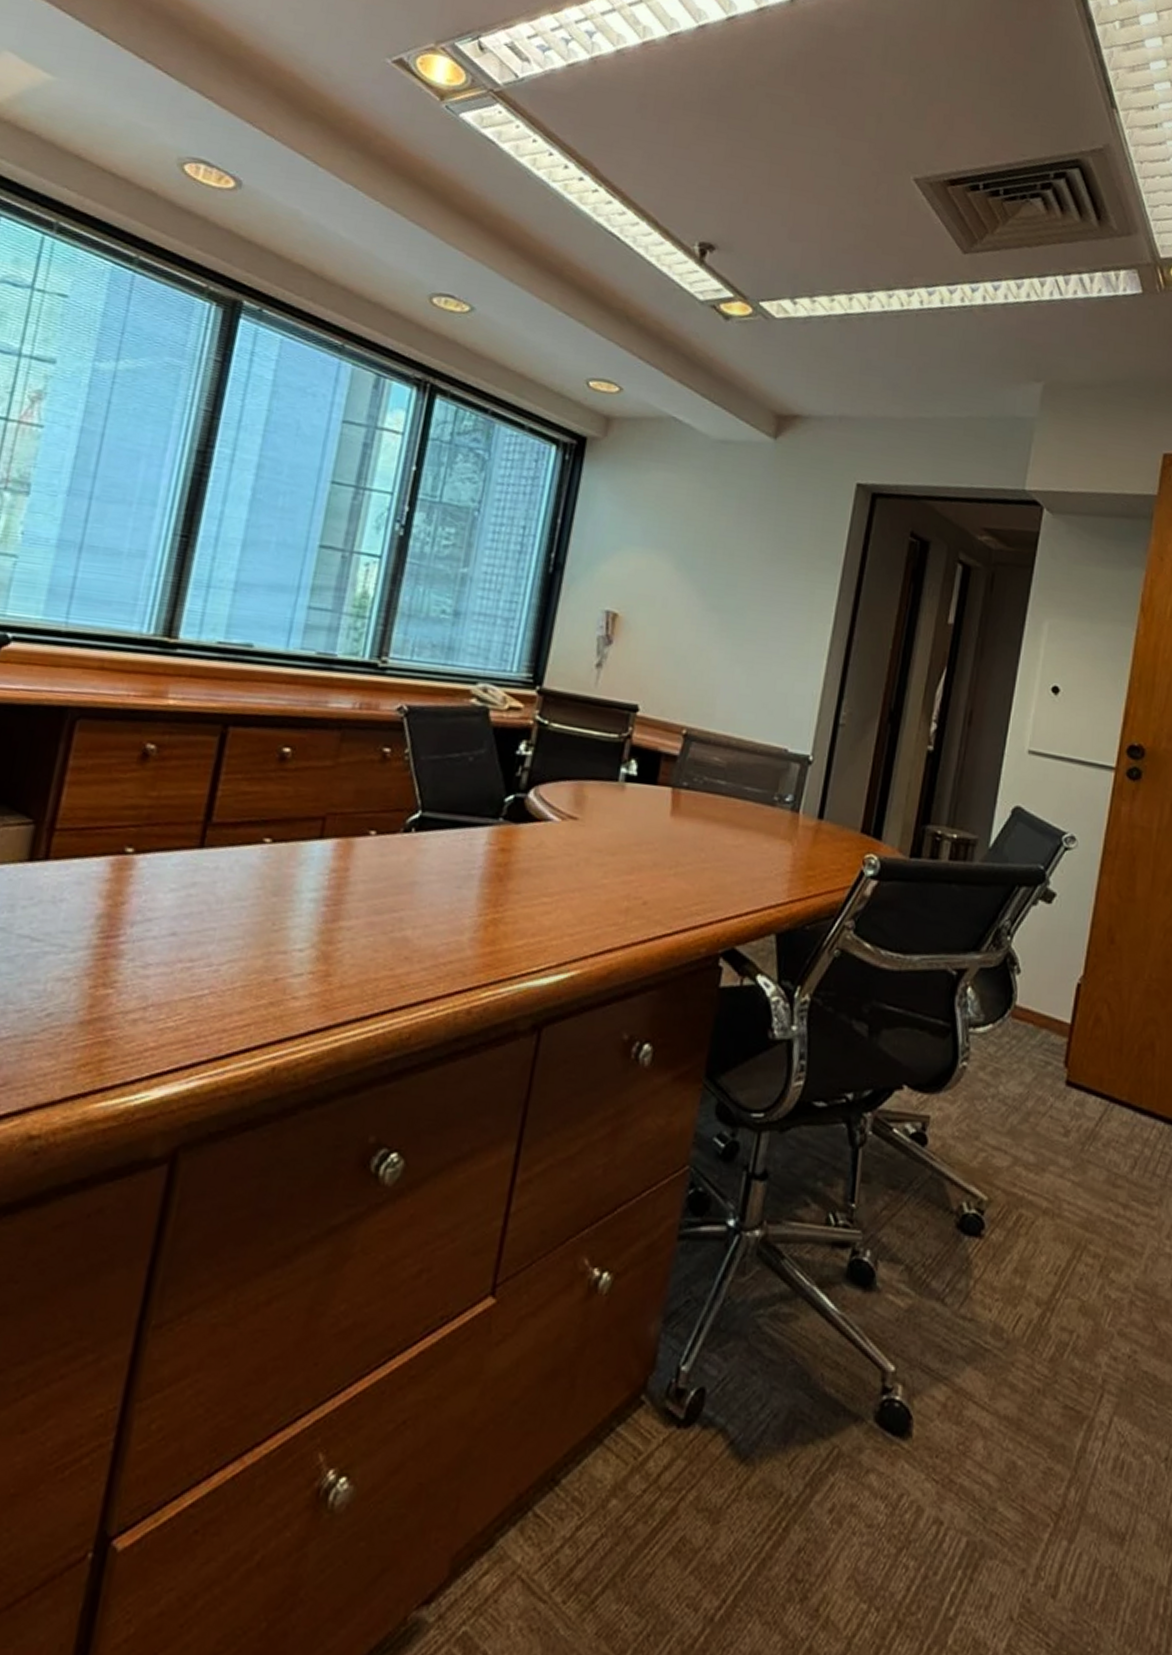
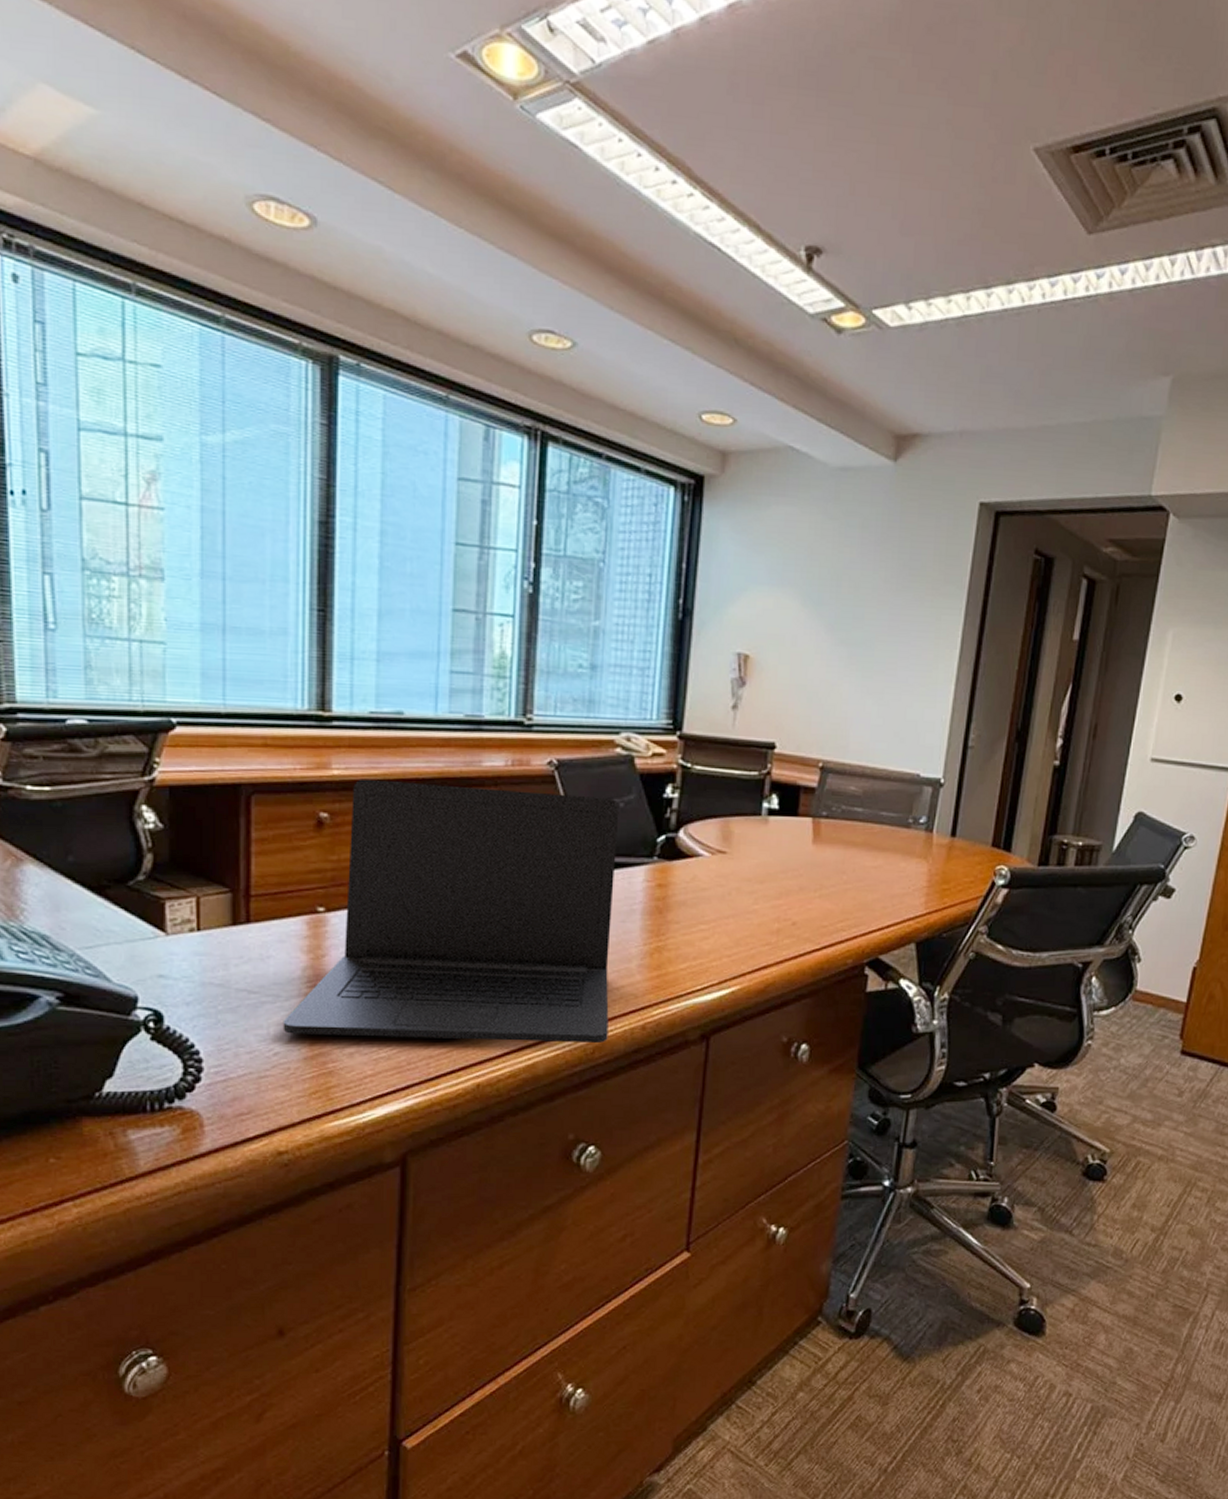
laptop: none [62,711,468,1028] -> present [283,778,619,1044]

